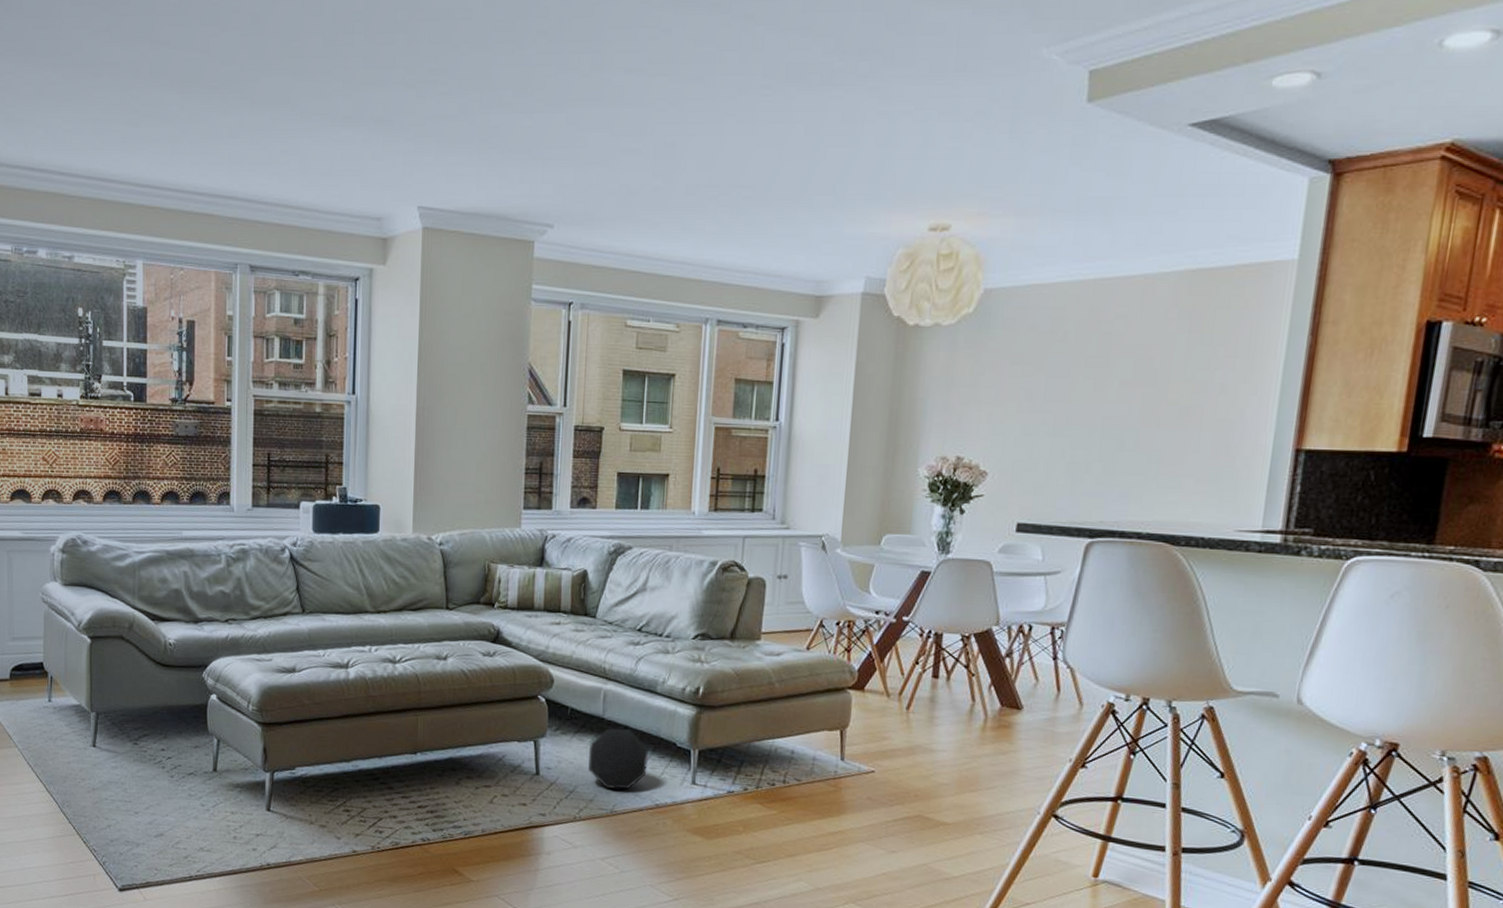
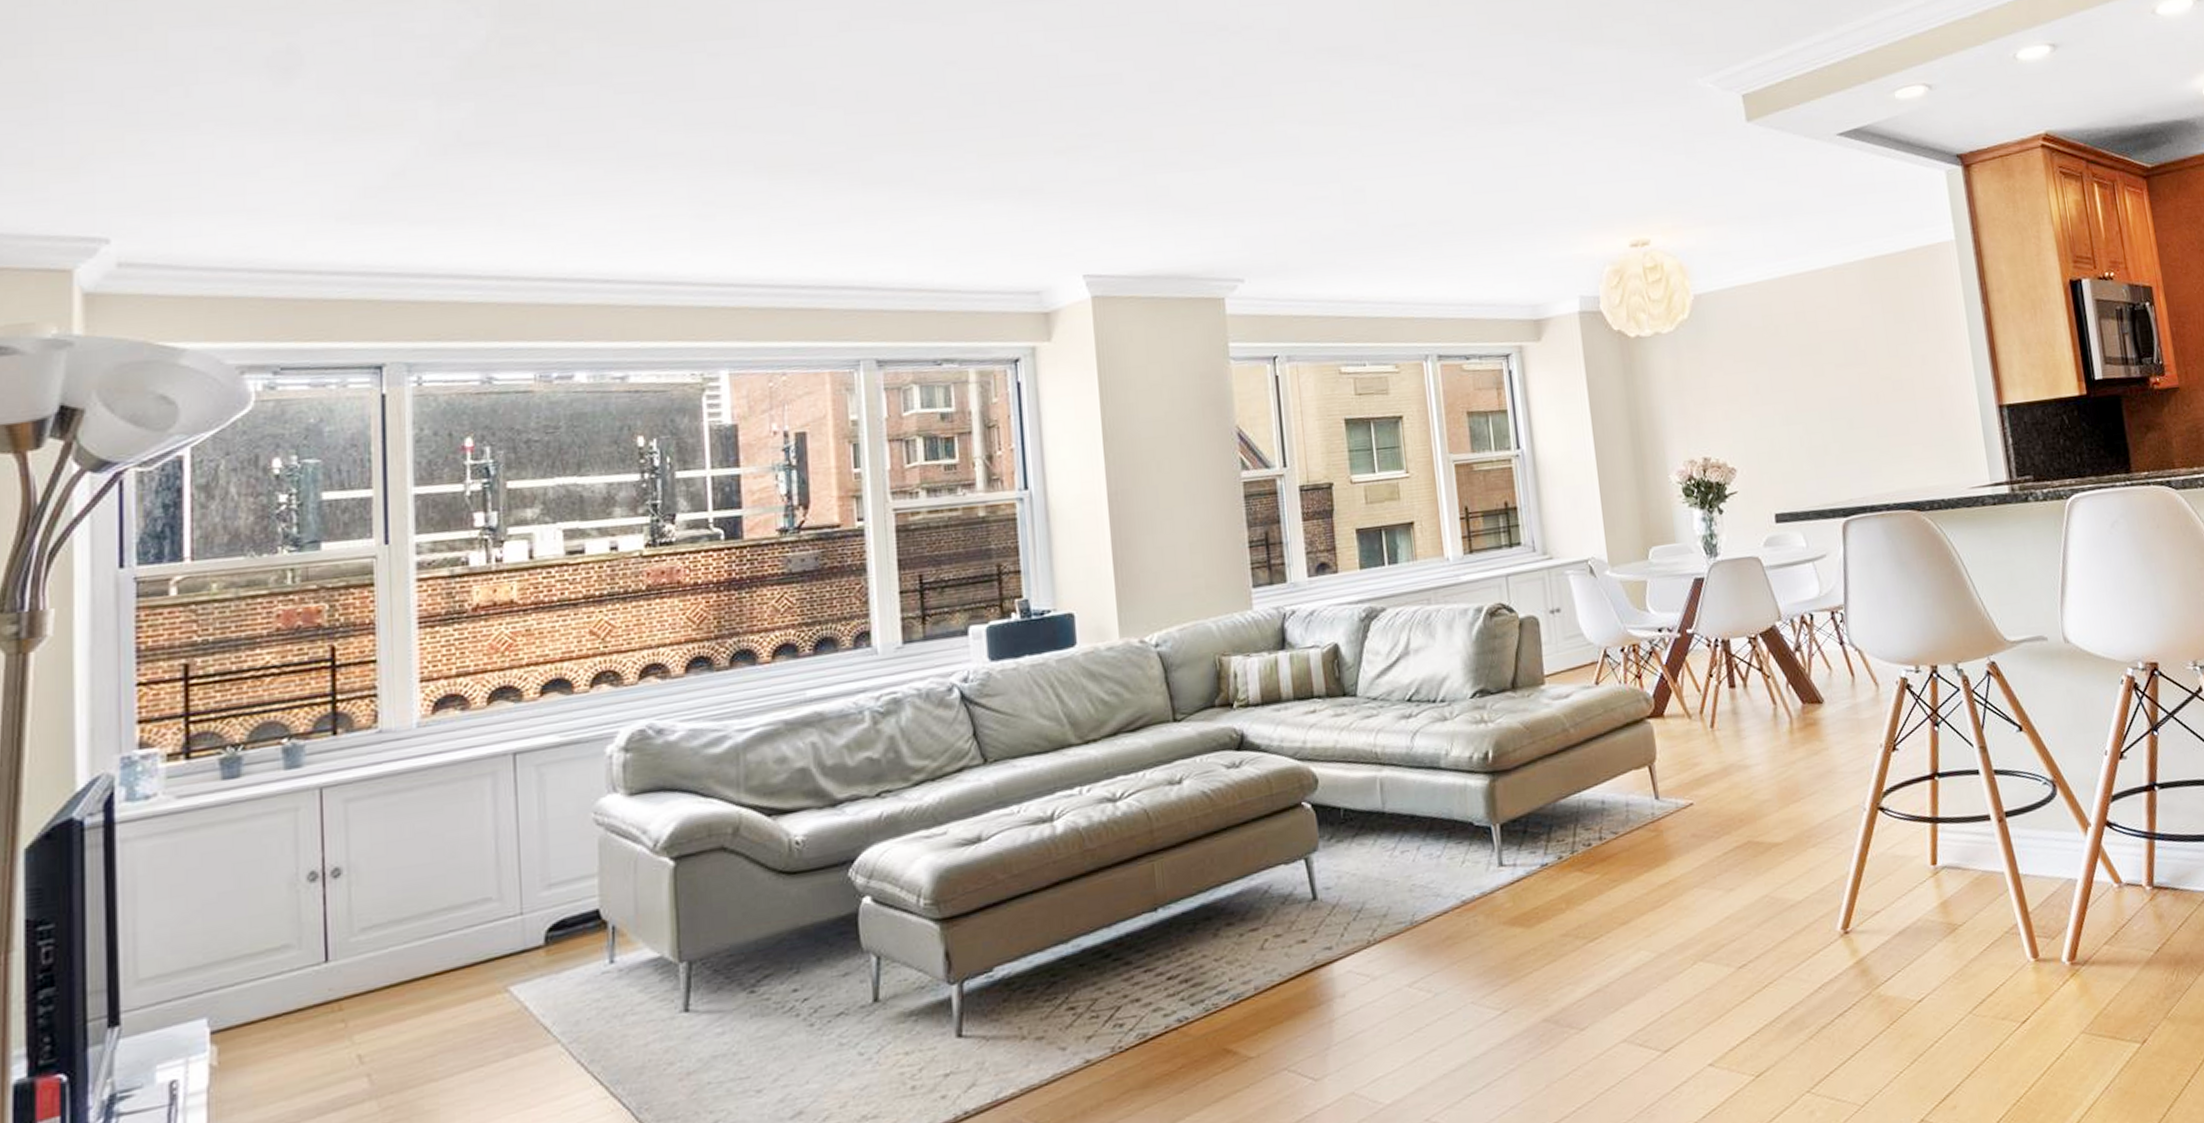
ball: present [588,728,649,790] -> none [1373,818,1446,896]

